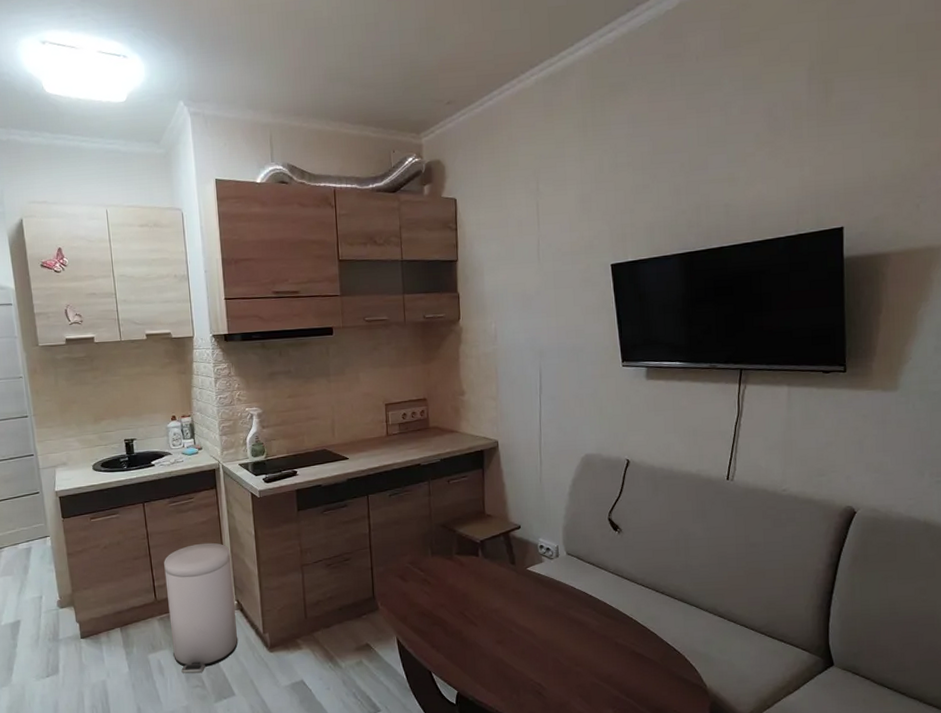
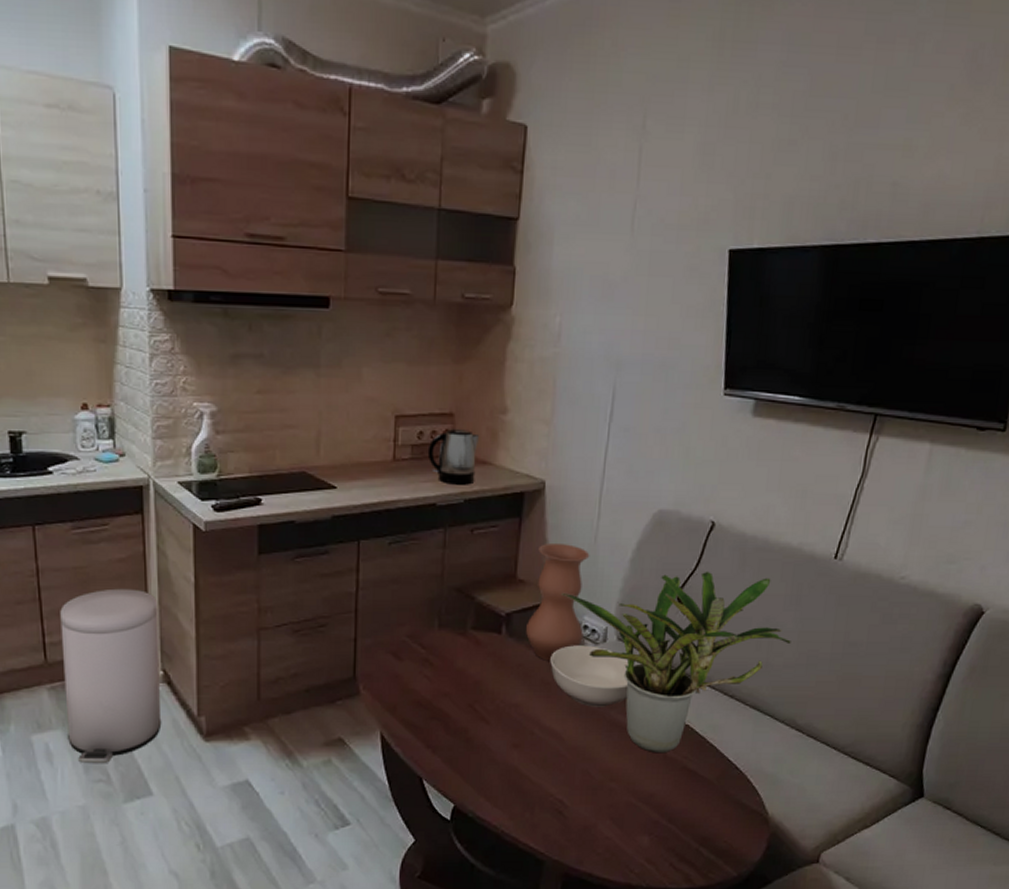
kettle: none [410,408,447,449] -> present [427,428,479,485]
vase: none [497,485,541,575] -> present [526,542,590,661]
bowl: none [517,560,584,608] -> present [550,645,636,707]
potted plant: none [520,497,703,642] -> present [562,571,791,754]

